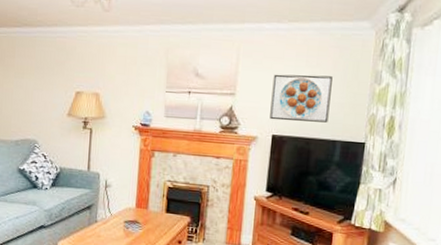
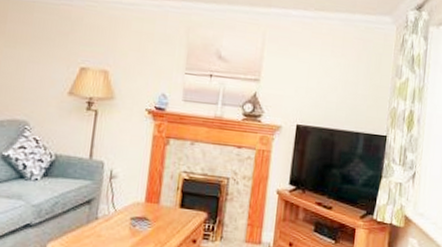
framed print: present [270,74,333,123] -> none [294,62,357,114]

